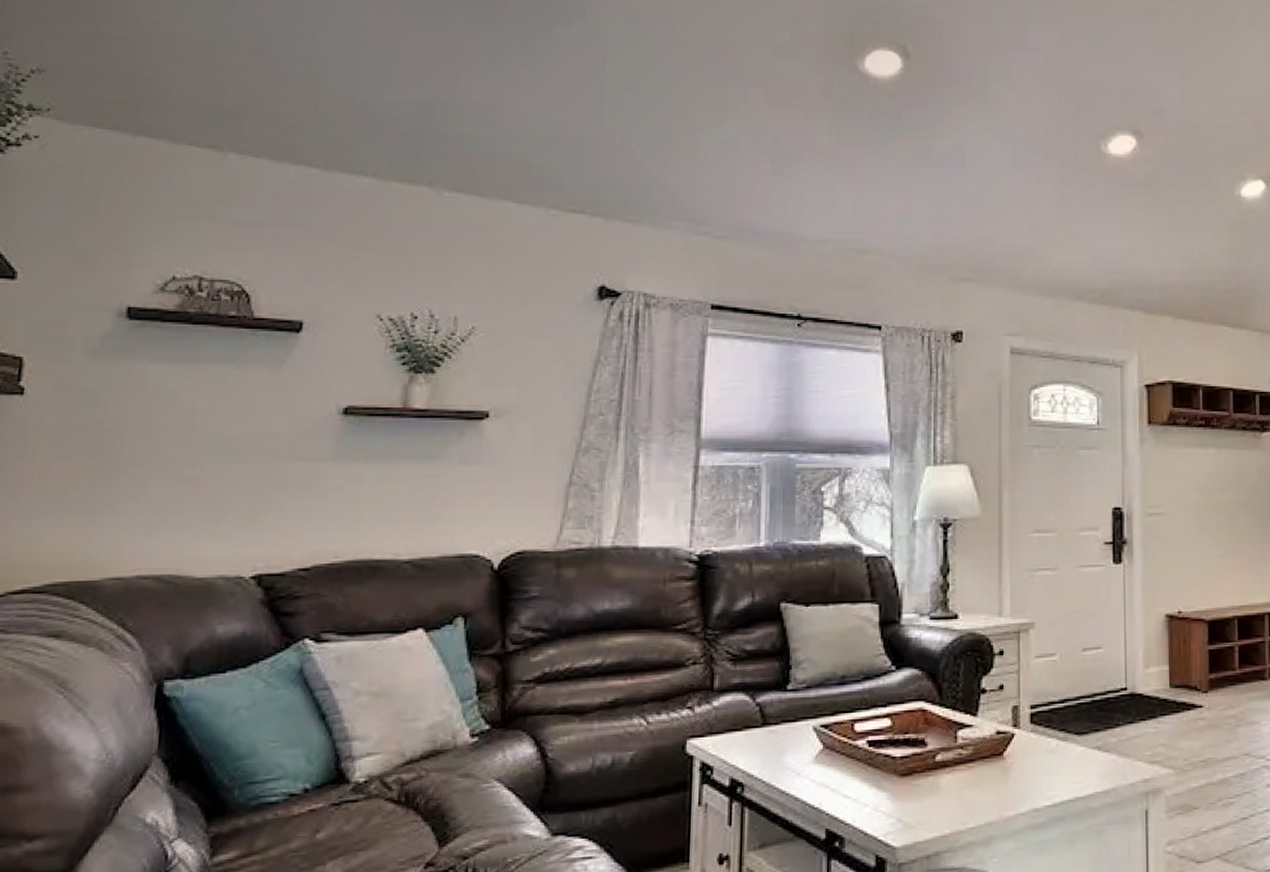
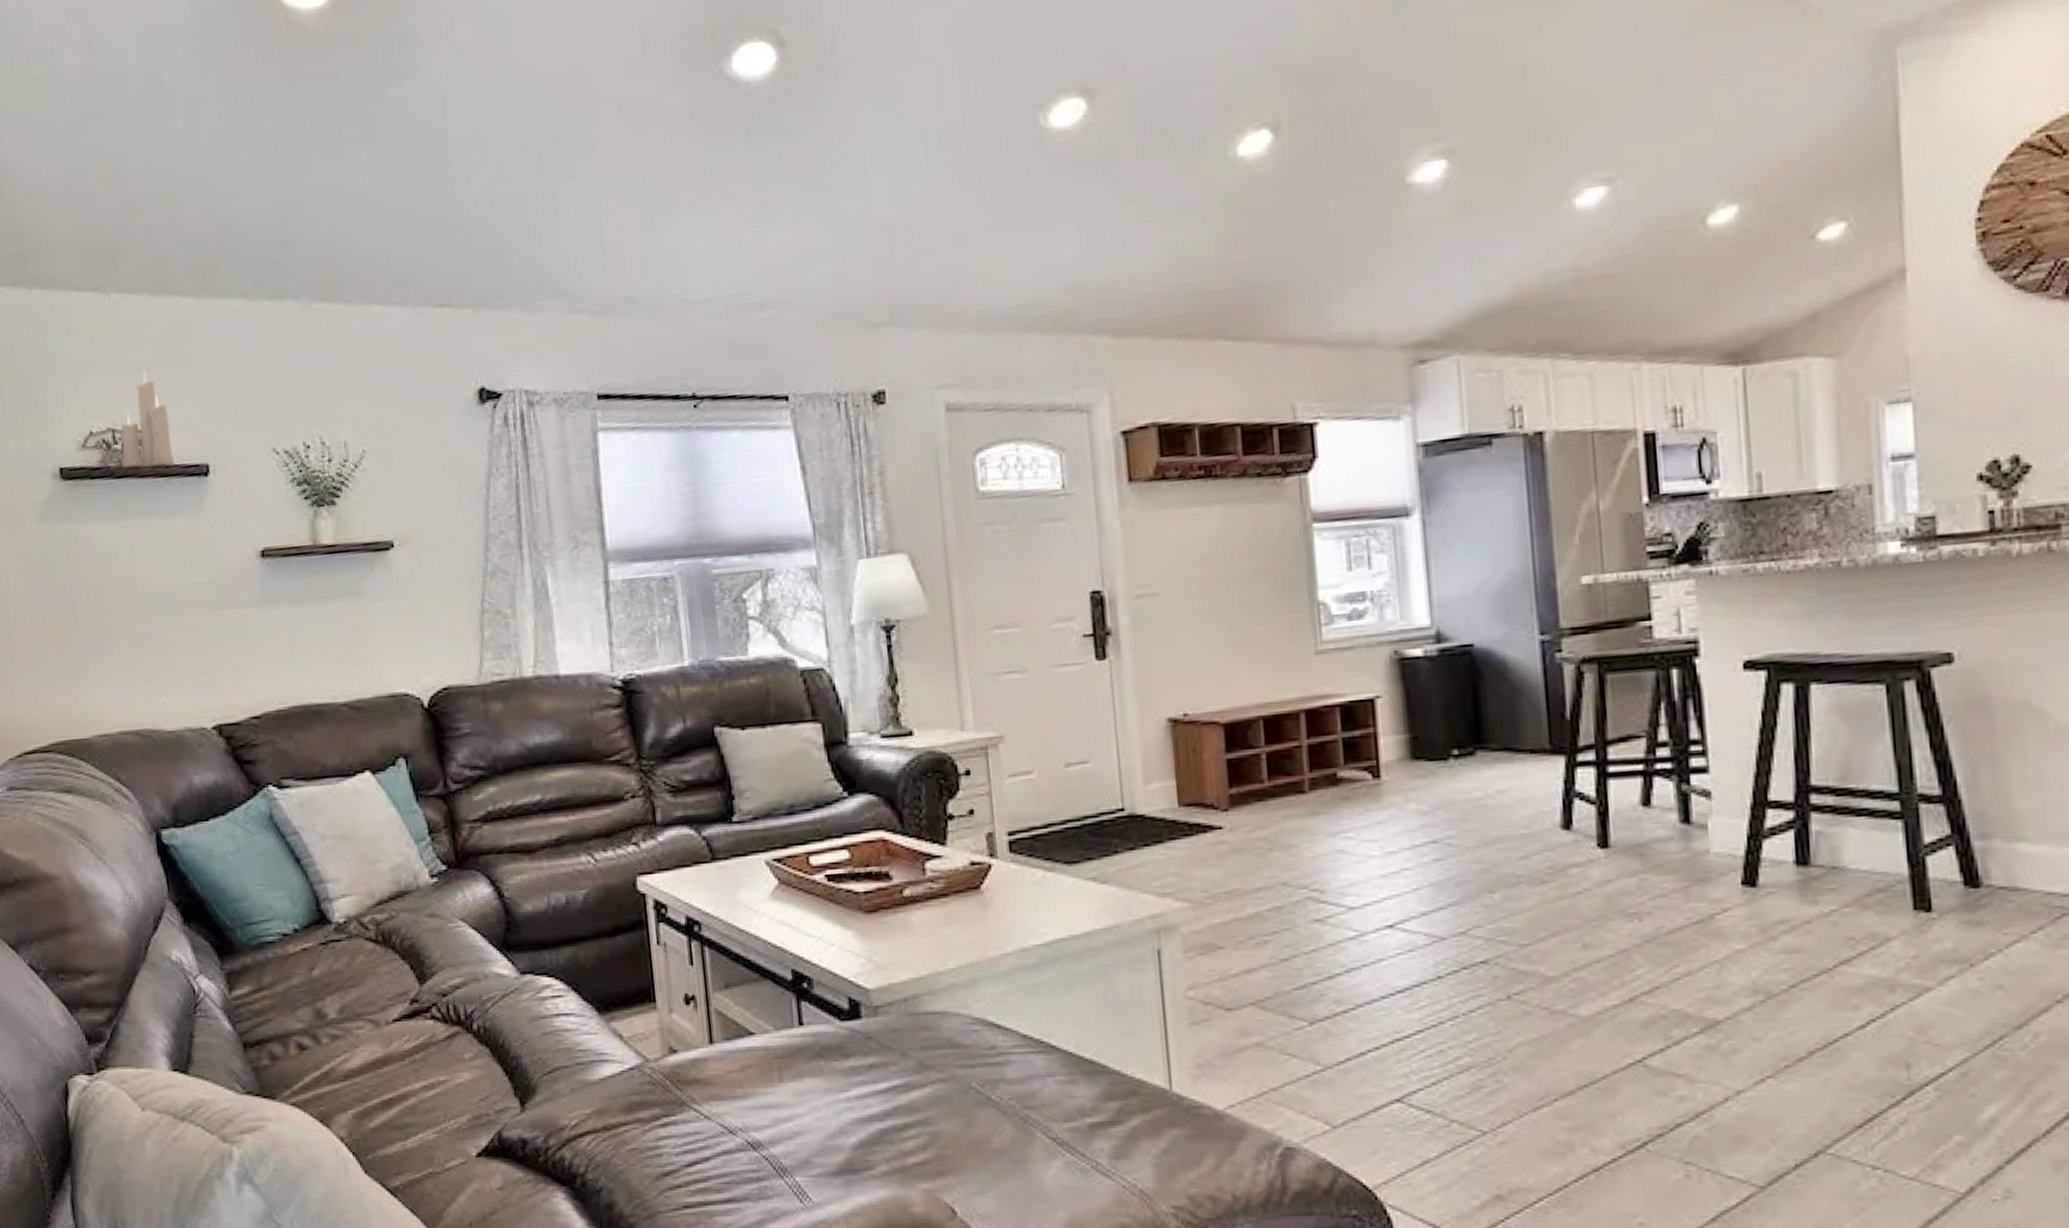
candle: none [203,227,268,321] -> present [120,370,176,470]

